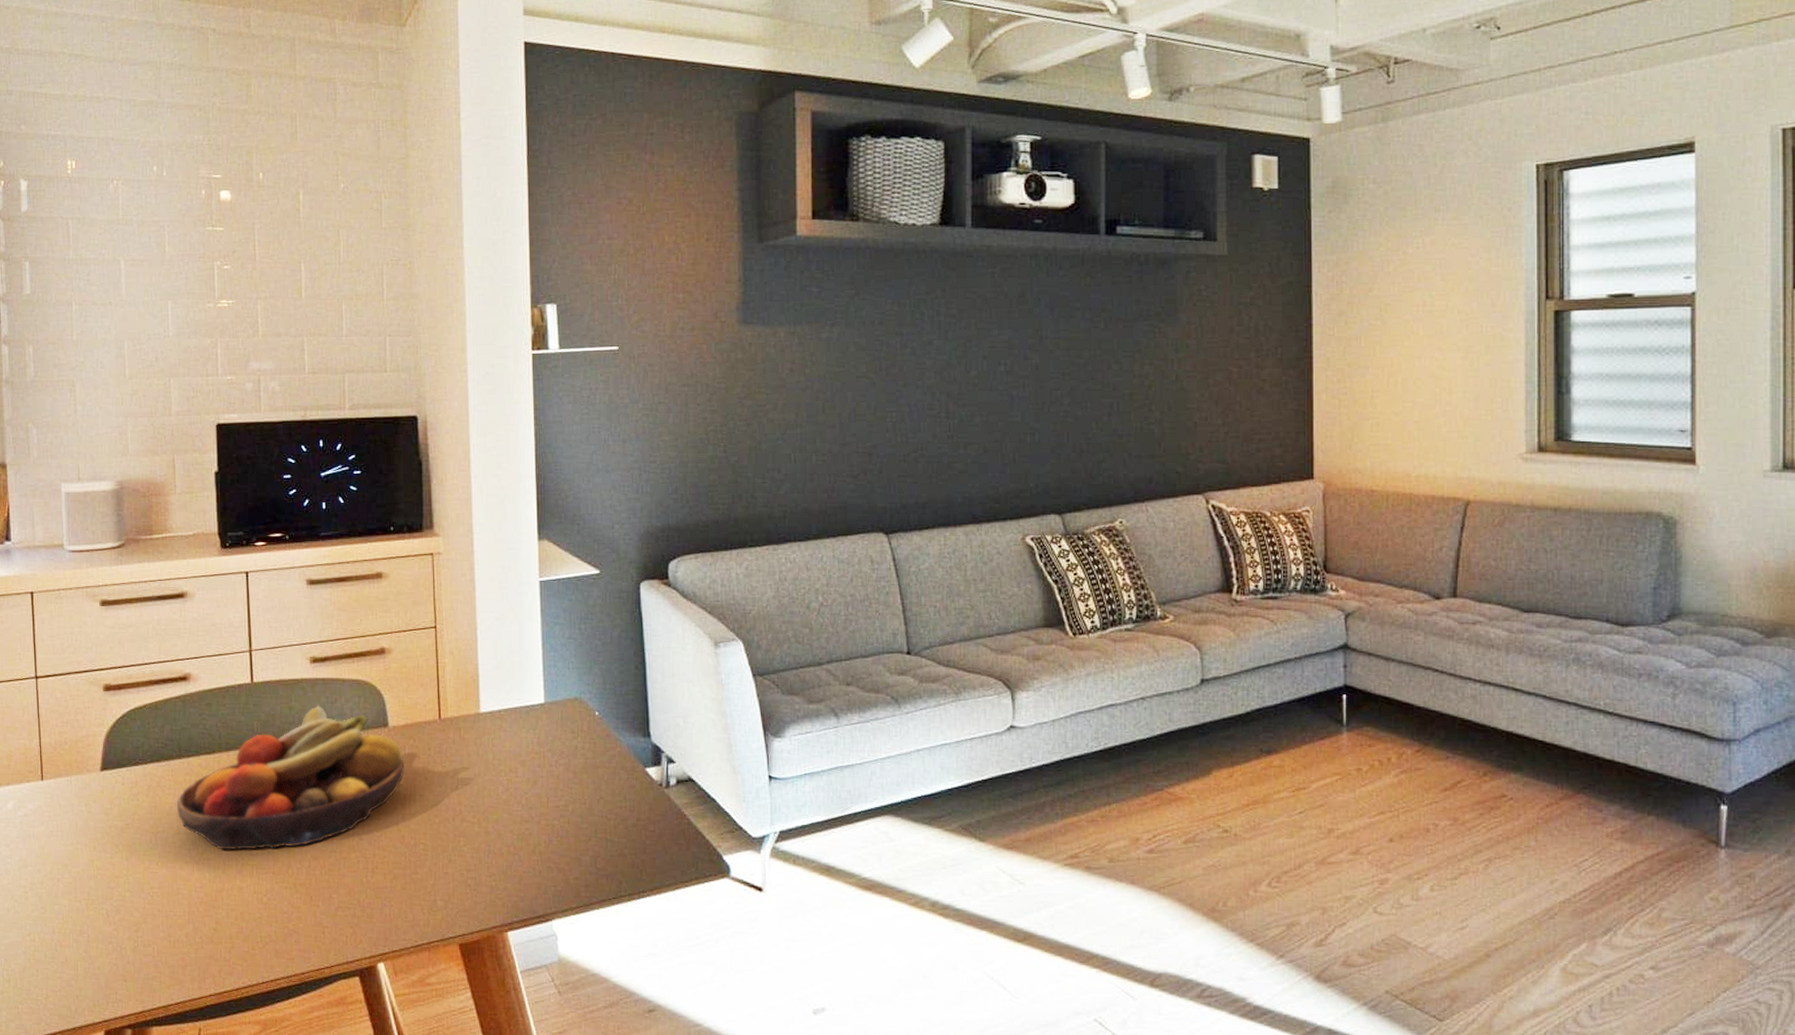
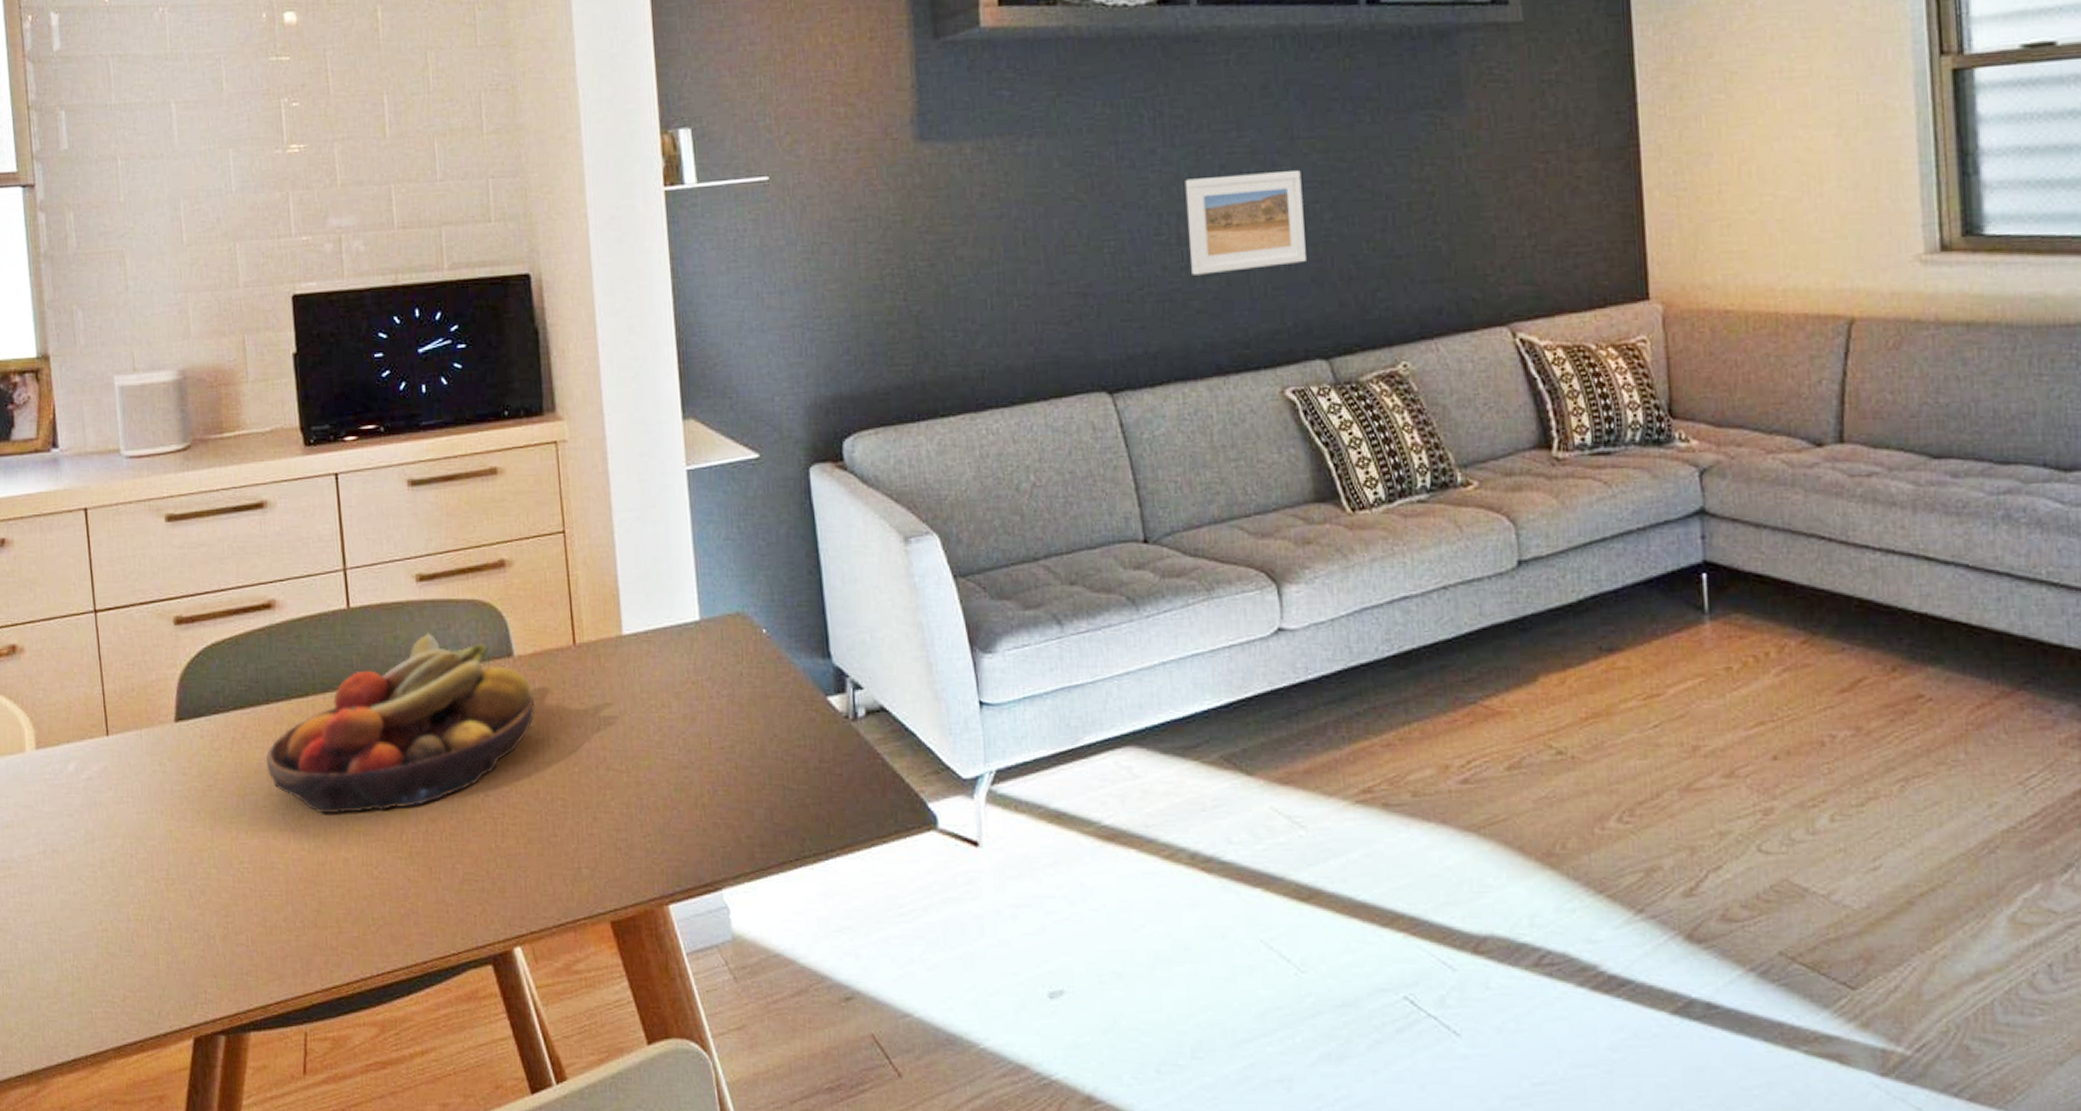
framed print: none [954,364,1048,443] -> present [1185,171,1306,275]

